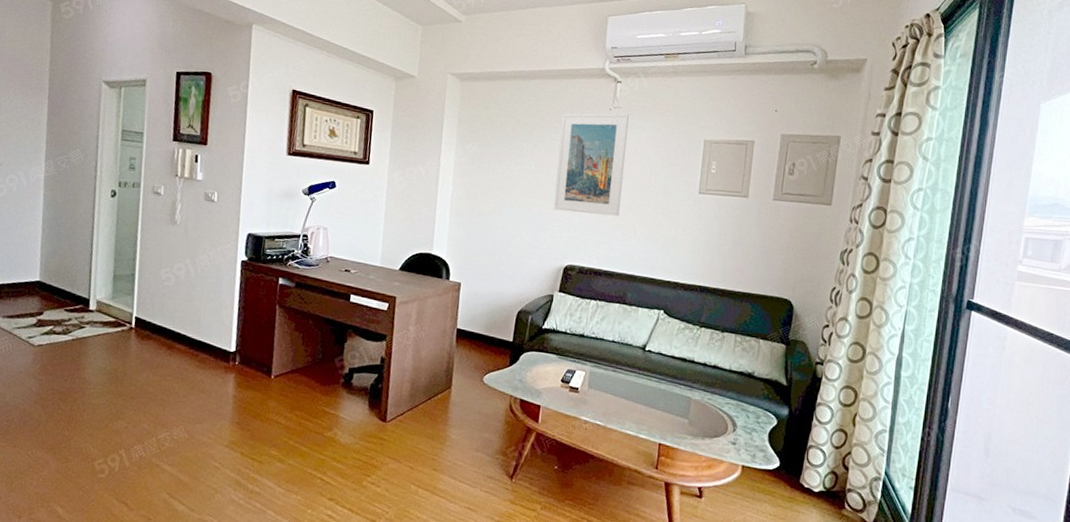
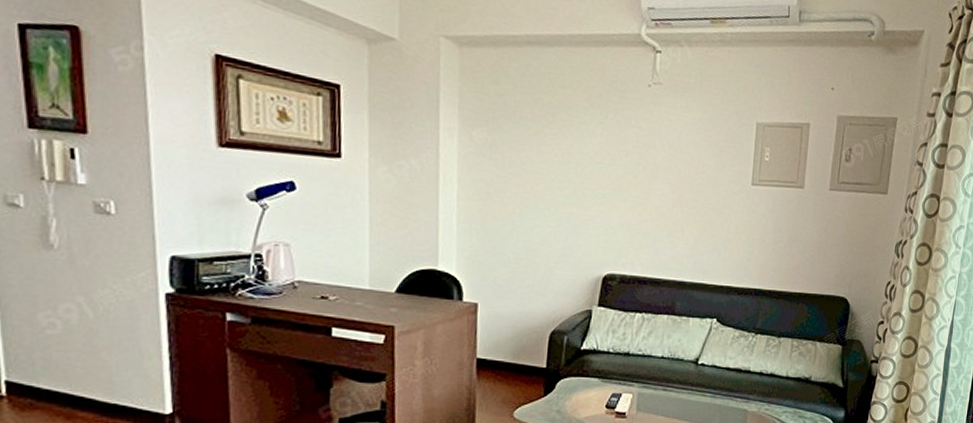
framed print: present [553,113,629,217] -> none [586,89,672,215]

